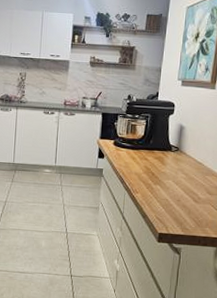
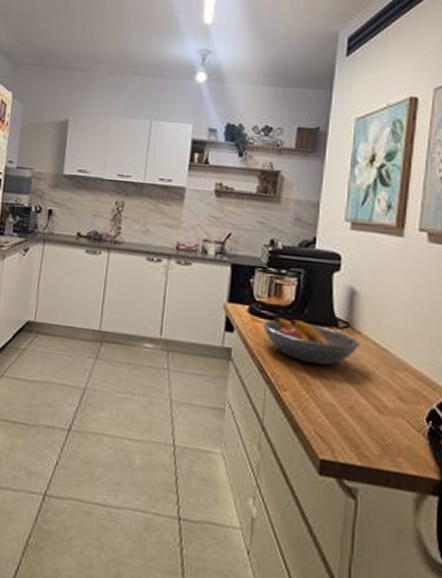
fruit bowl: none [123,147,185,176] -> present [262,317,359,365]

